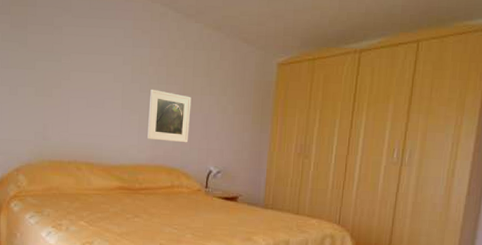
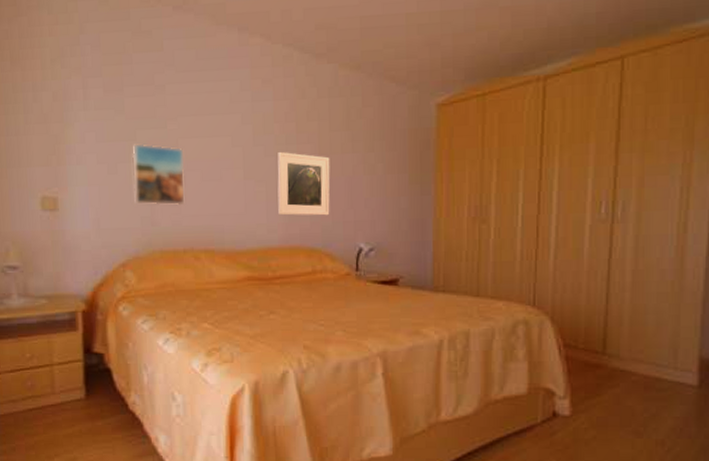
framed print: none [30,72,74,126] -> present [132,143,185,206]

